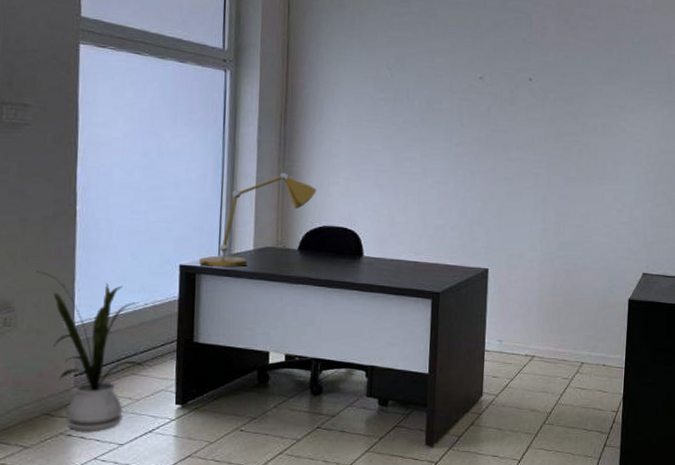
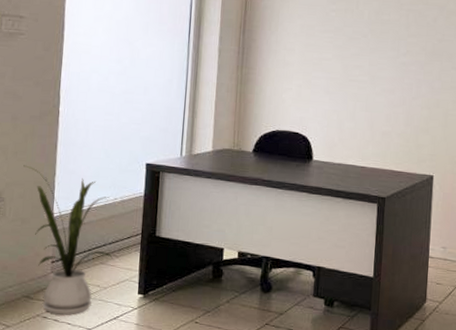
desk lamp: present [199,172,317,268] -> none [163,78,271,168]

